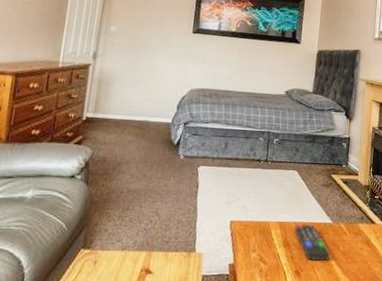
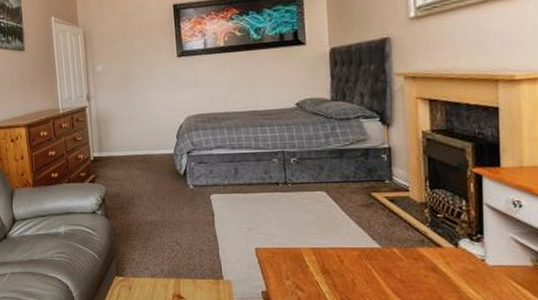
remote control: present [294,223,330,262] -> none [332,249,383,290]

